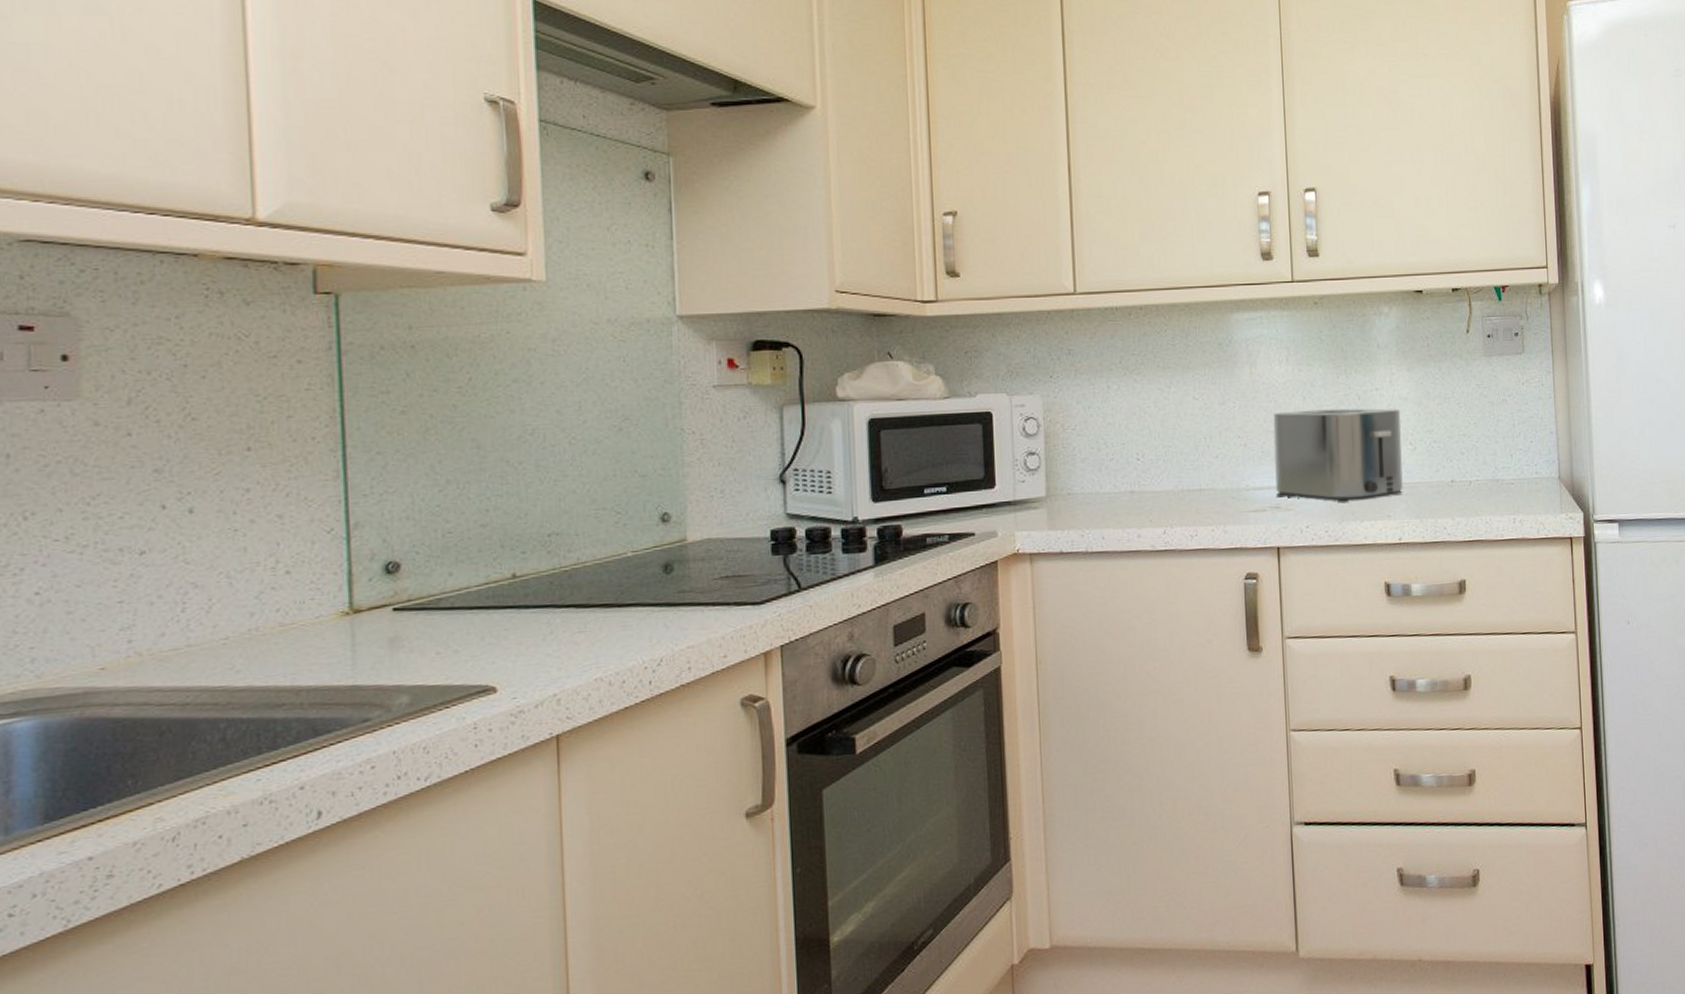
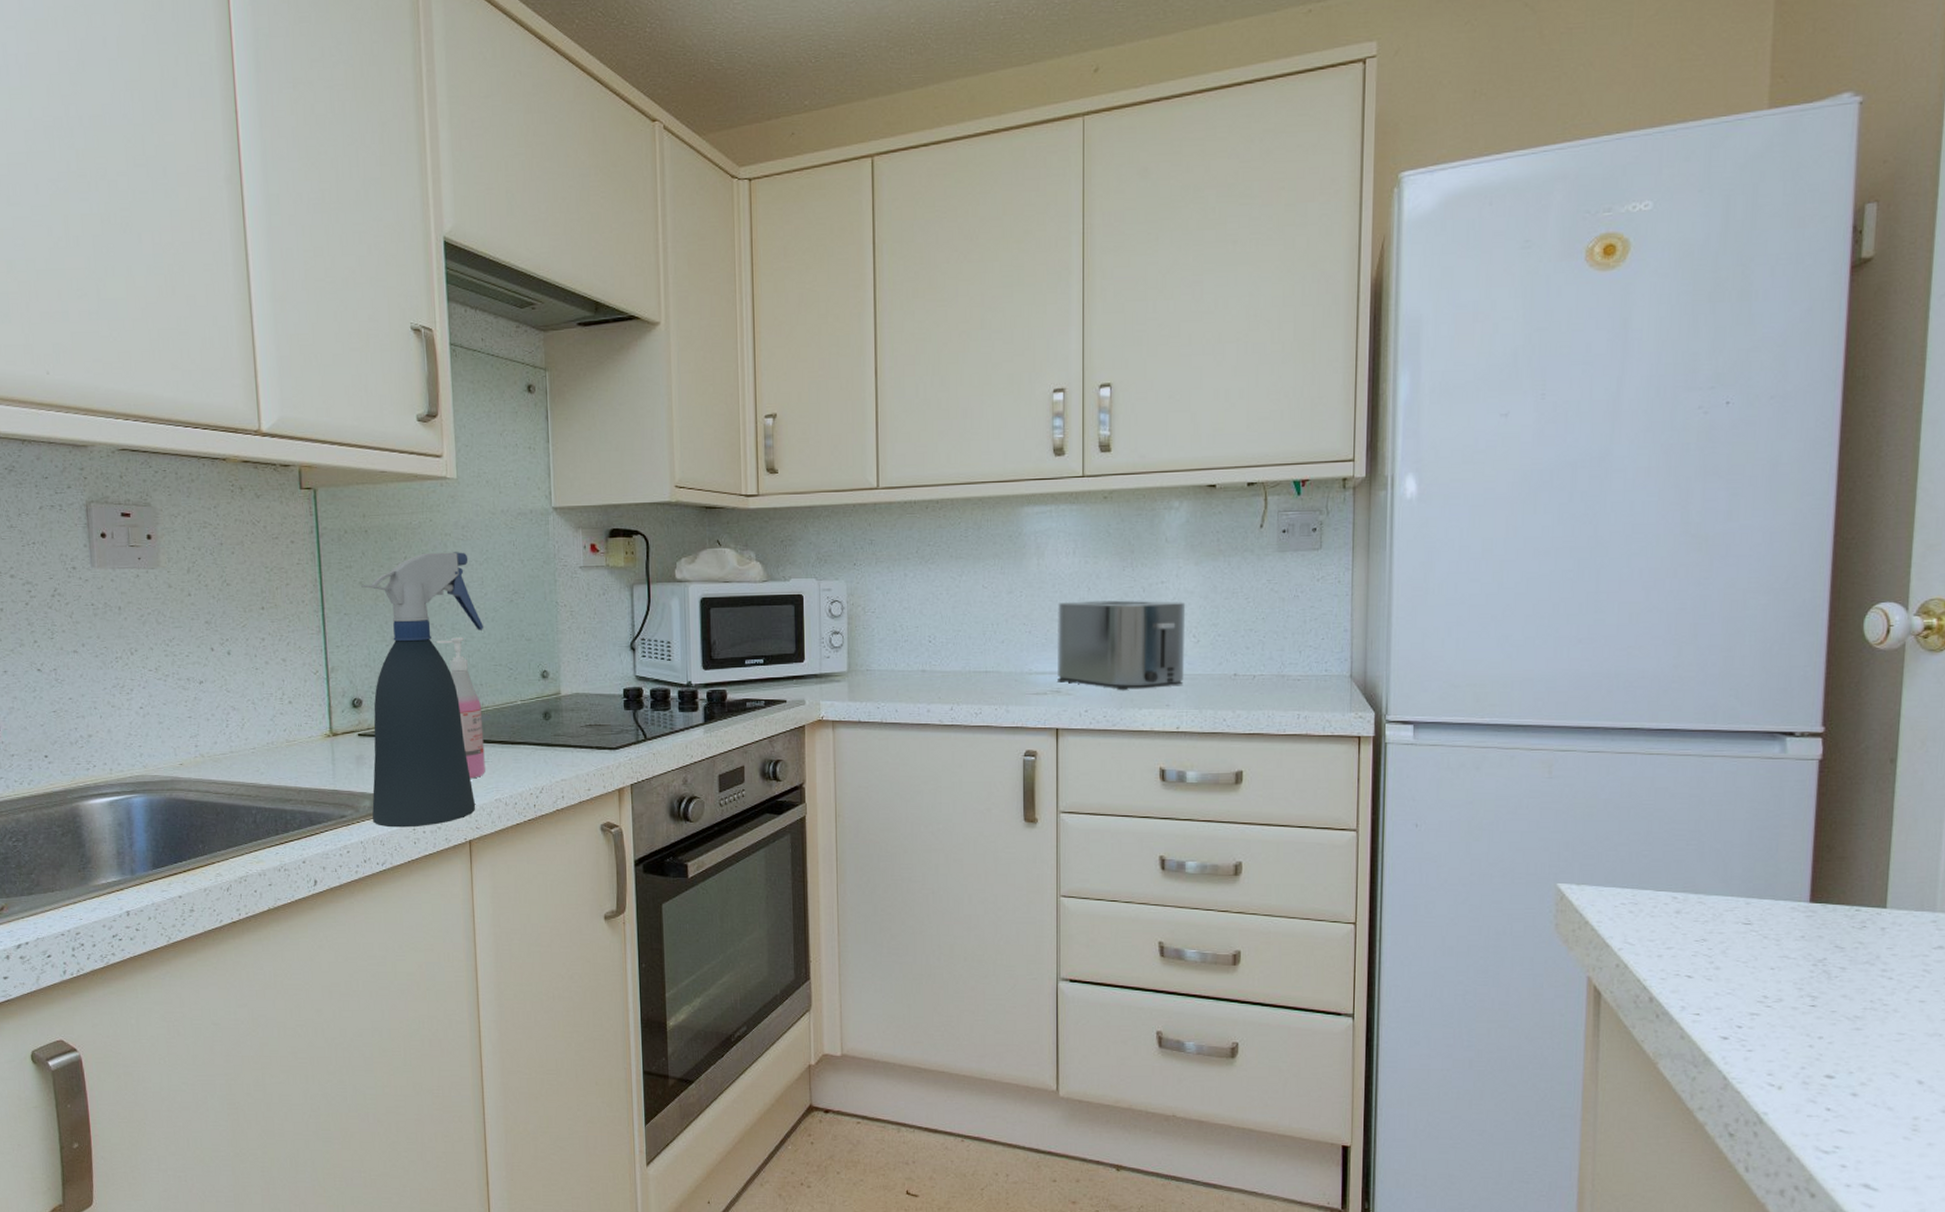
spray bottle: none [402,370,580,729] -> present [360,552,483,828]
soap dispenser: none [513,476,581,655] -> present [436,637,485,779]

